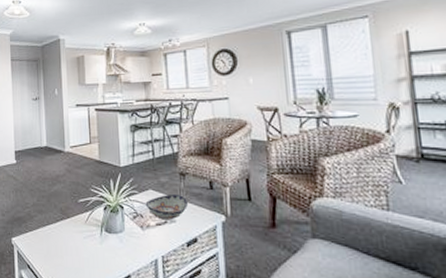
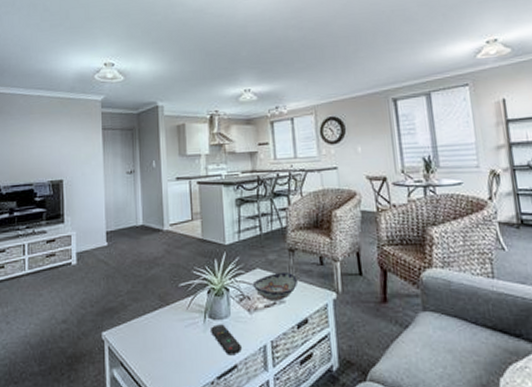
remote control: none [107,238,135,267] -> present [211,324,242,356]

